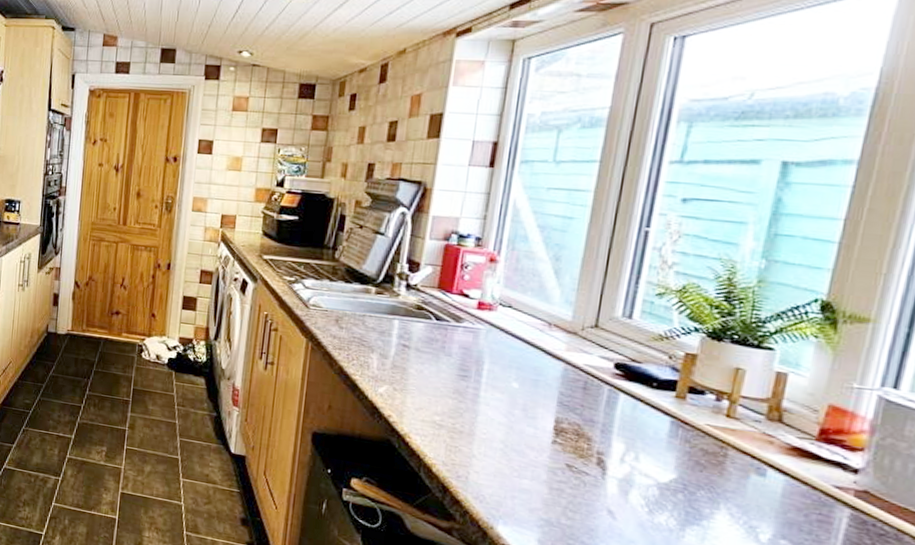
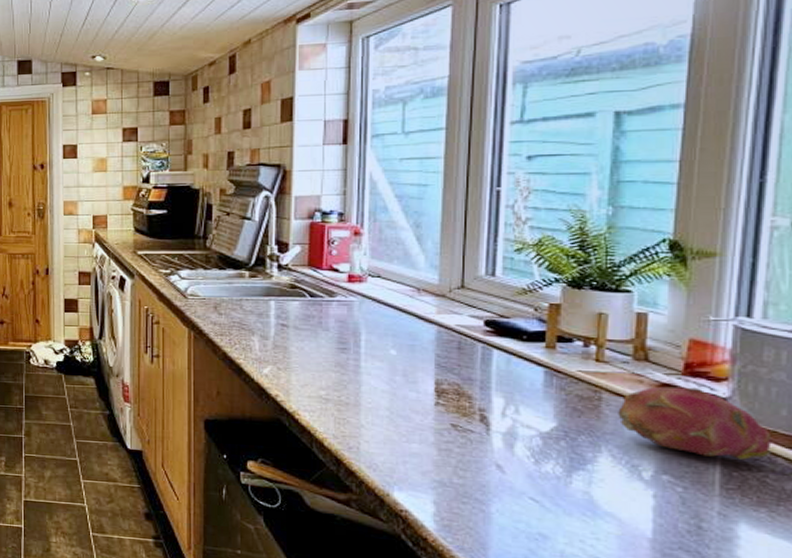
fruit: none [742,449,902,534] -> present [618,386,772,460]

